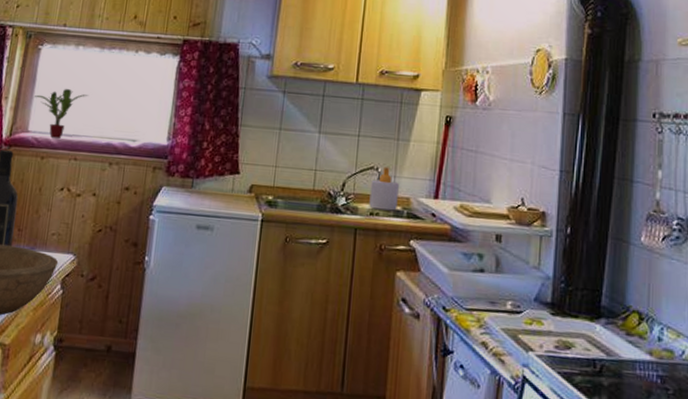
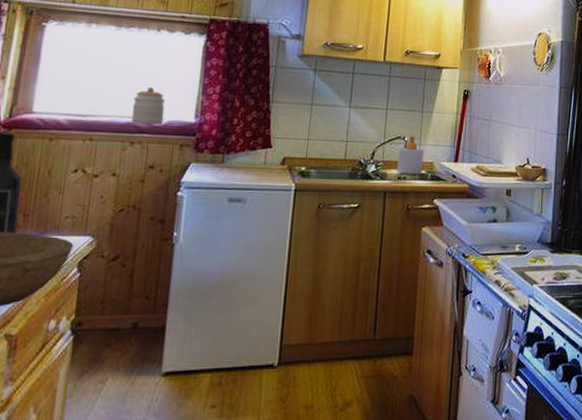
potted plant: present [34,89,88,140] -> none [38,68,104,120]
jar: none [110,108,141,147] -> present [131,86,166,125]

